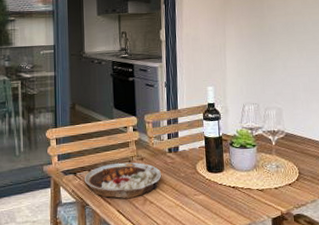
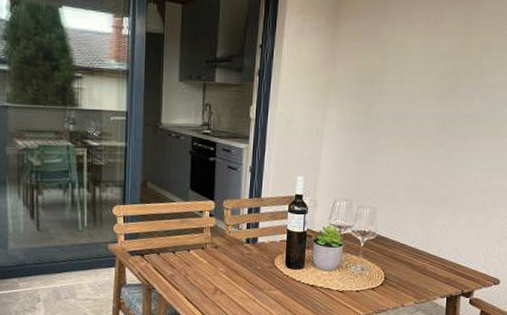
plate: present [84,162,162,199] -> none [151,248,237,287]

